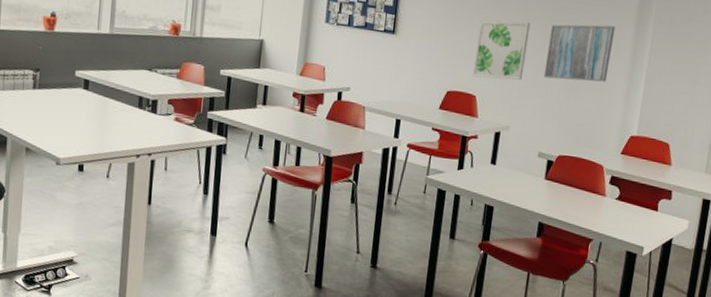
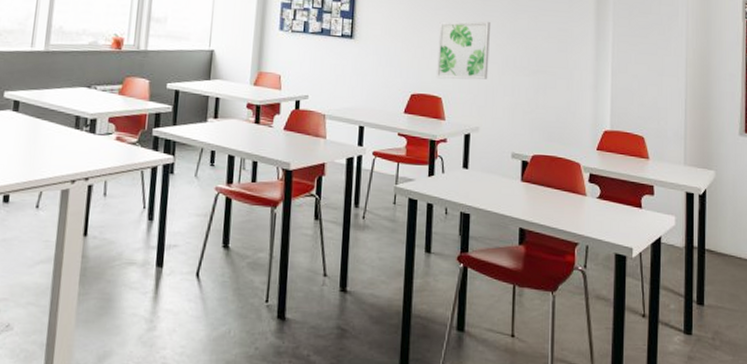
wall art: present [543,24,616,82] -> none [509,21,576,78]

